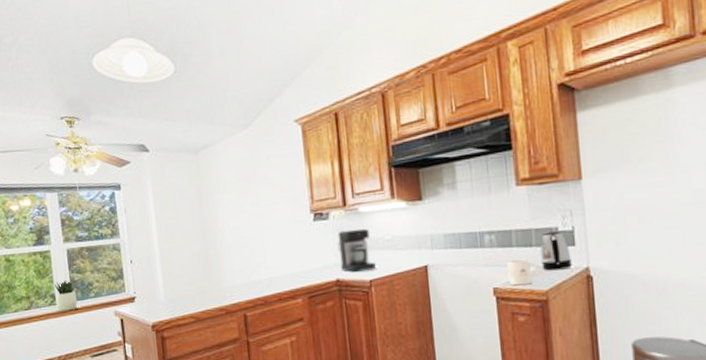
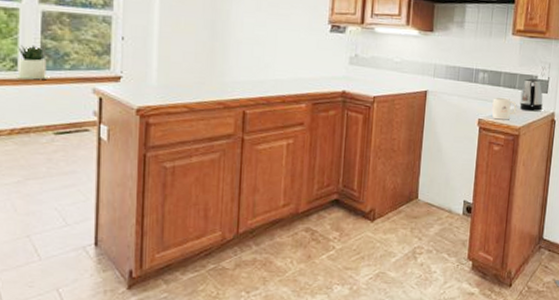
coffee maker: present [337,228,376,272] -> none [349,46,381,88]

